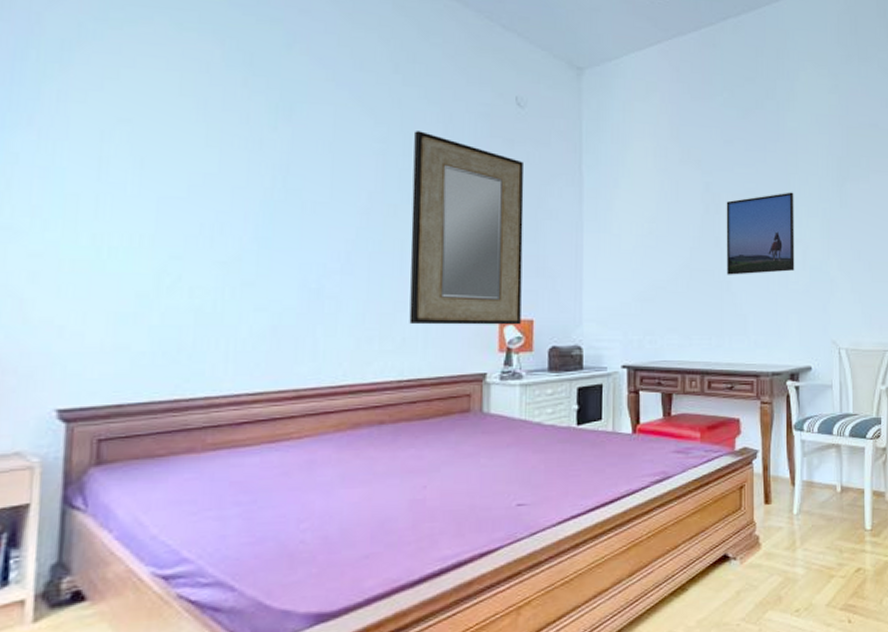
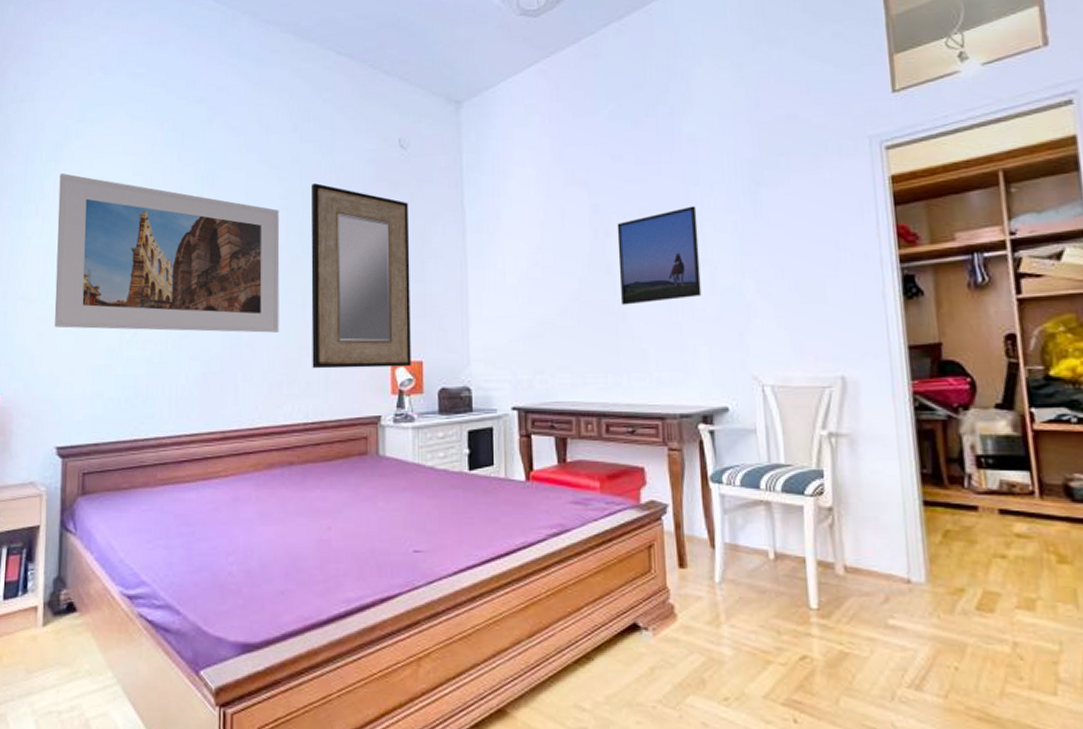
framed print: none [56,80,374,285] -> present [54,173,280,333]

